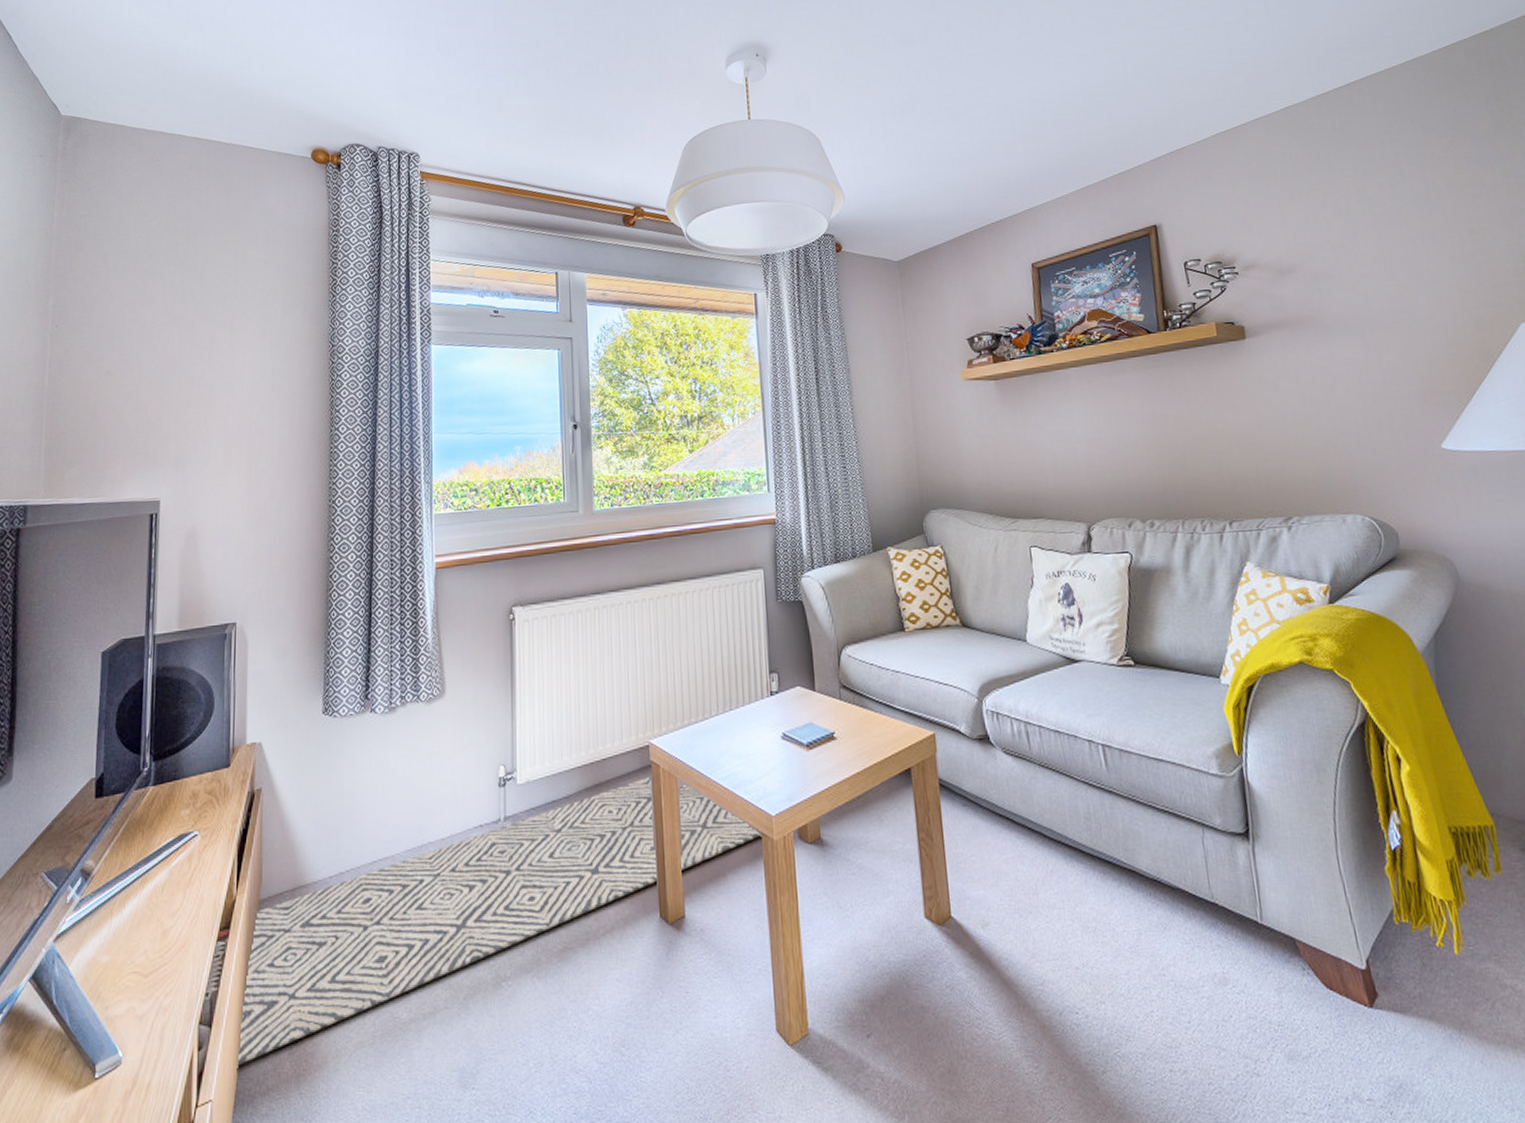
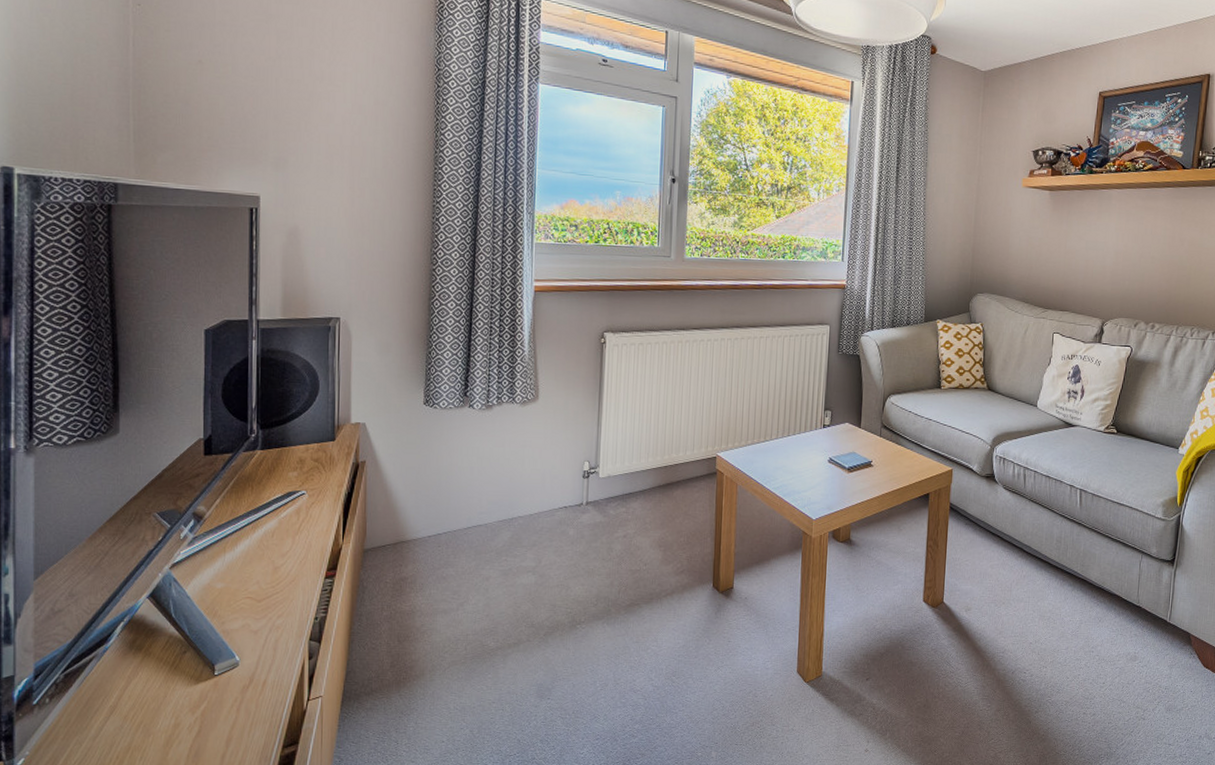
rug: present [237,776,763,1066] -> none [344,481,804,673]

